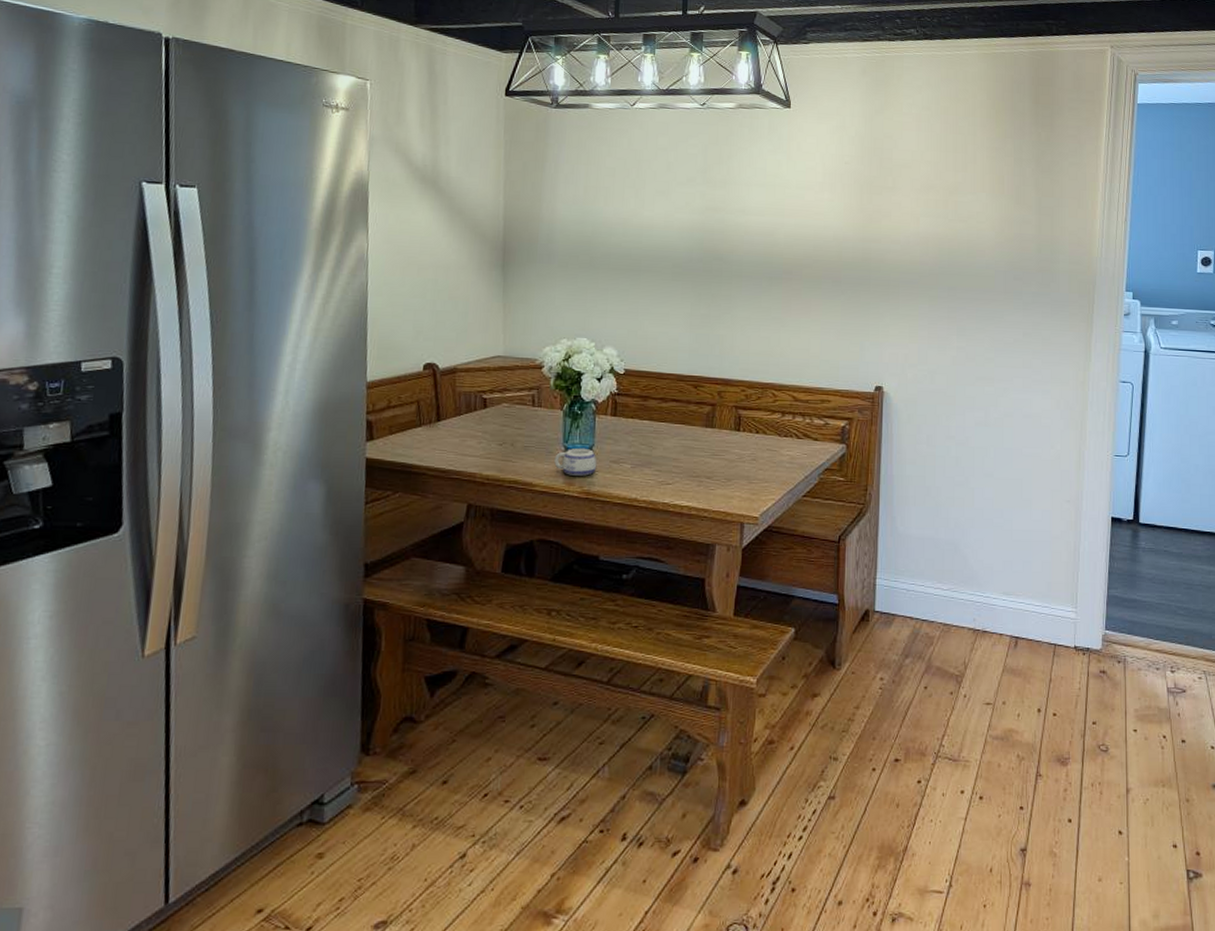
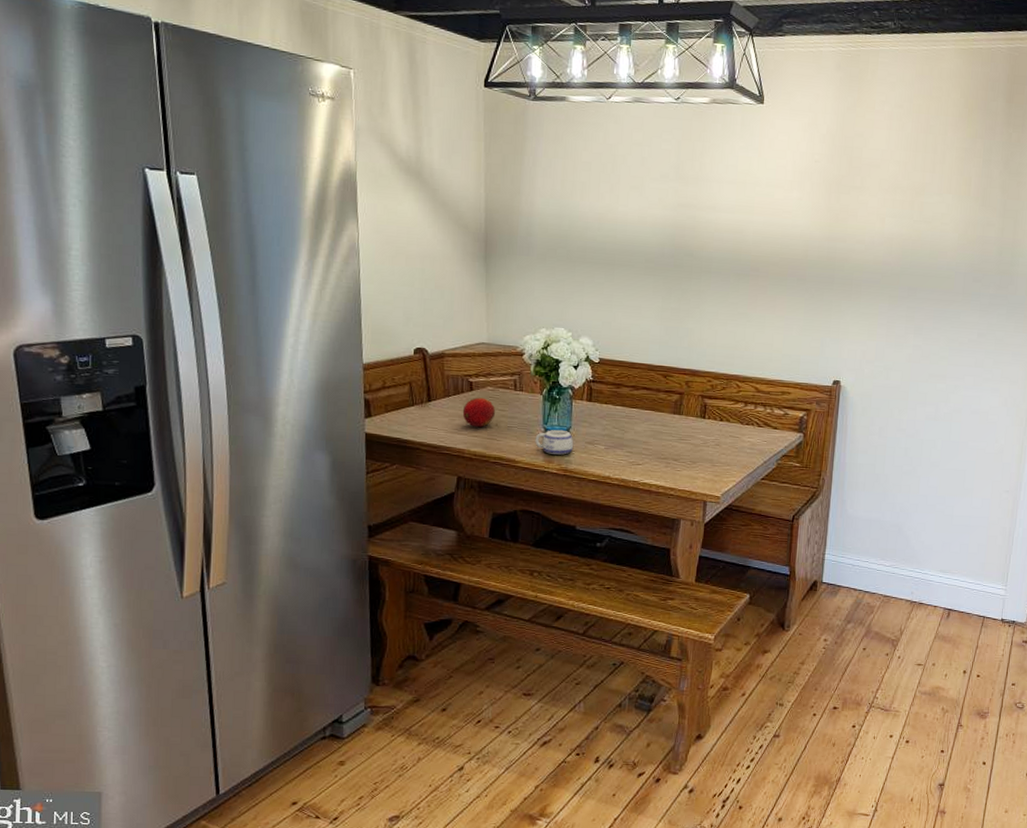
fruit: none [474,415,512,449] -> present [462,397,496,428]

